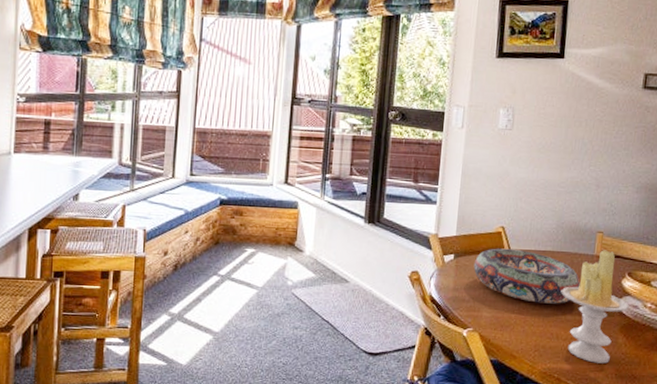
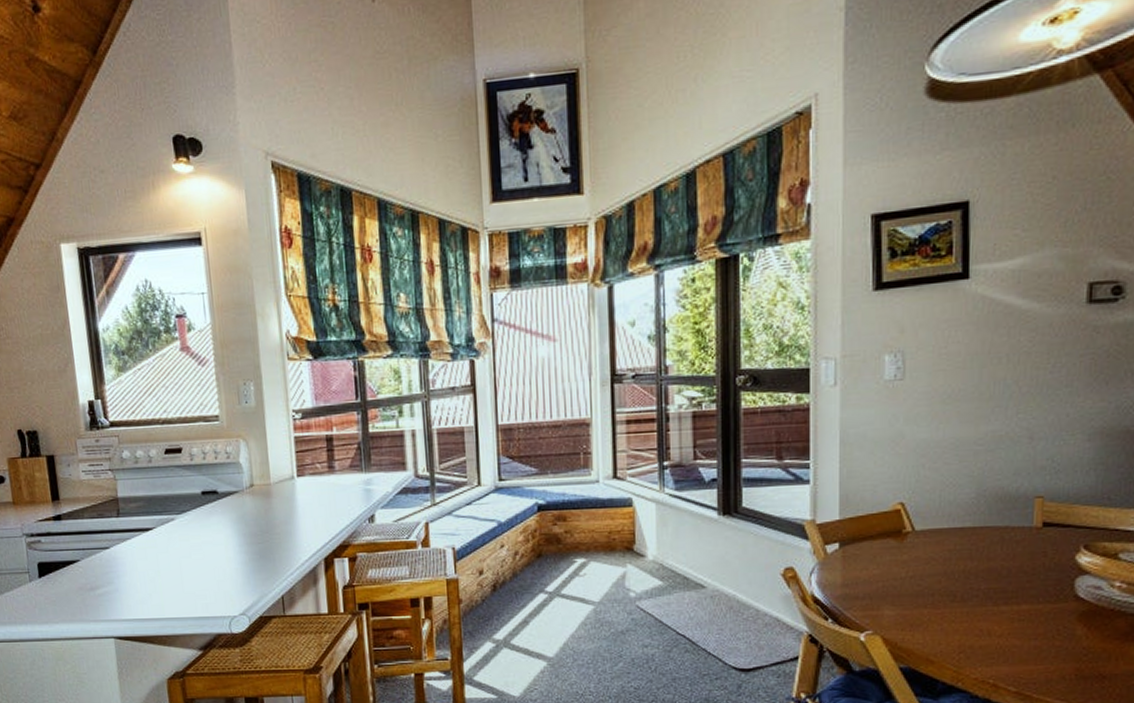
decorative bowl: present [473,248,581,304] -> none [866,529,1016,594]
candle: present [561,250,629,364] -> none [989,519,1089,663]

